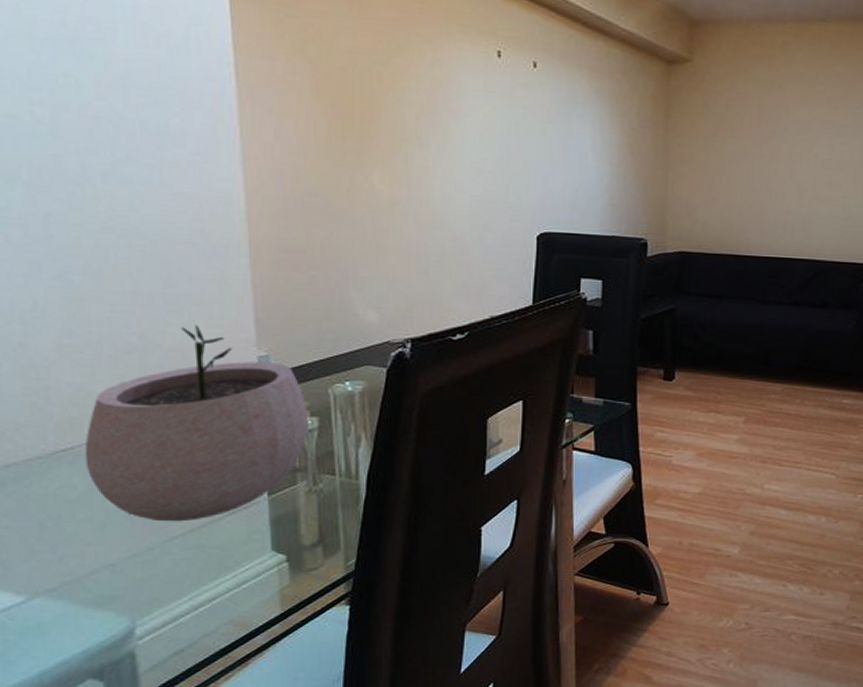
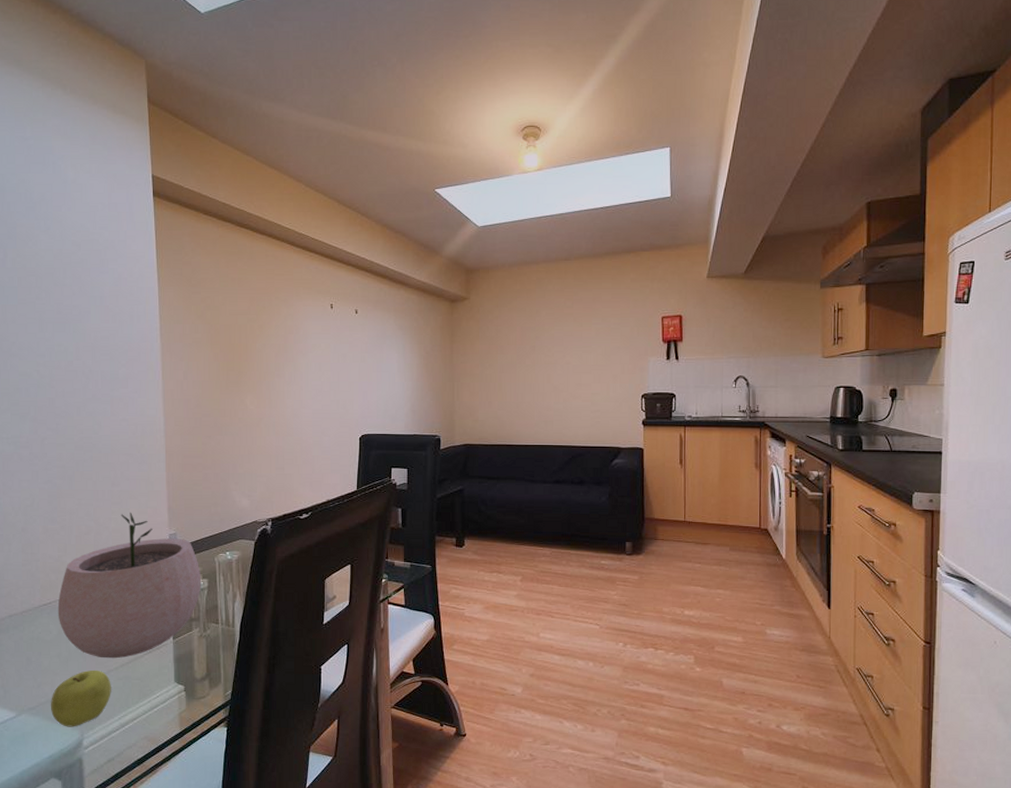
fruit: none [81,538,176,613] -> present [51,671,111,727]

